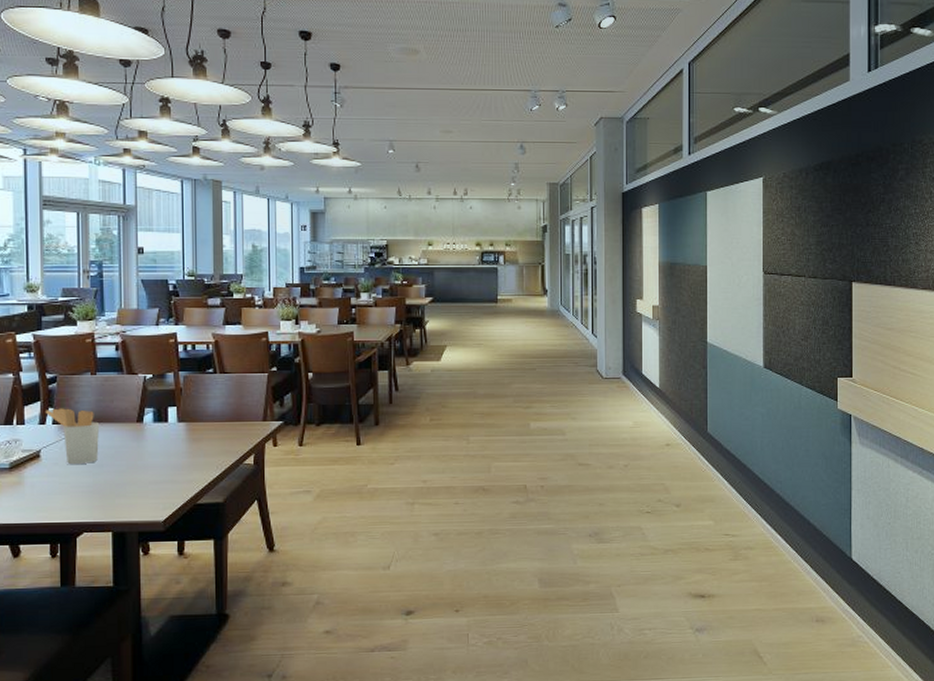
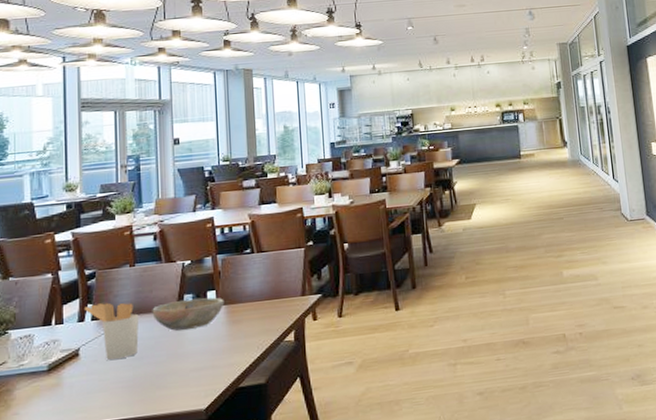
bowl: none [113,412,185,442] -> present [152,297,225,331]

